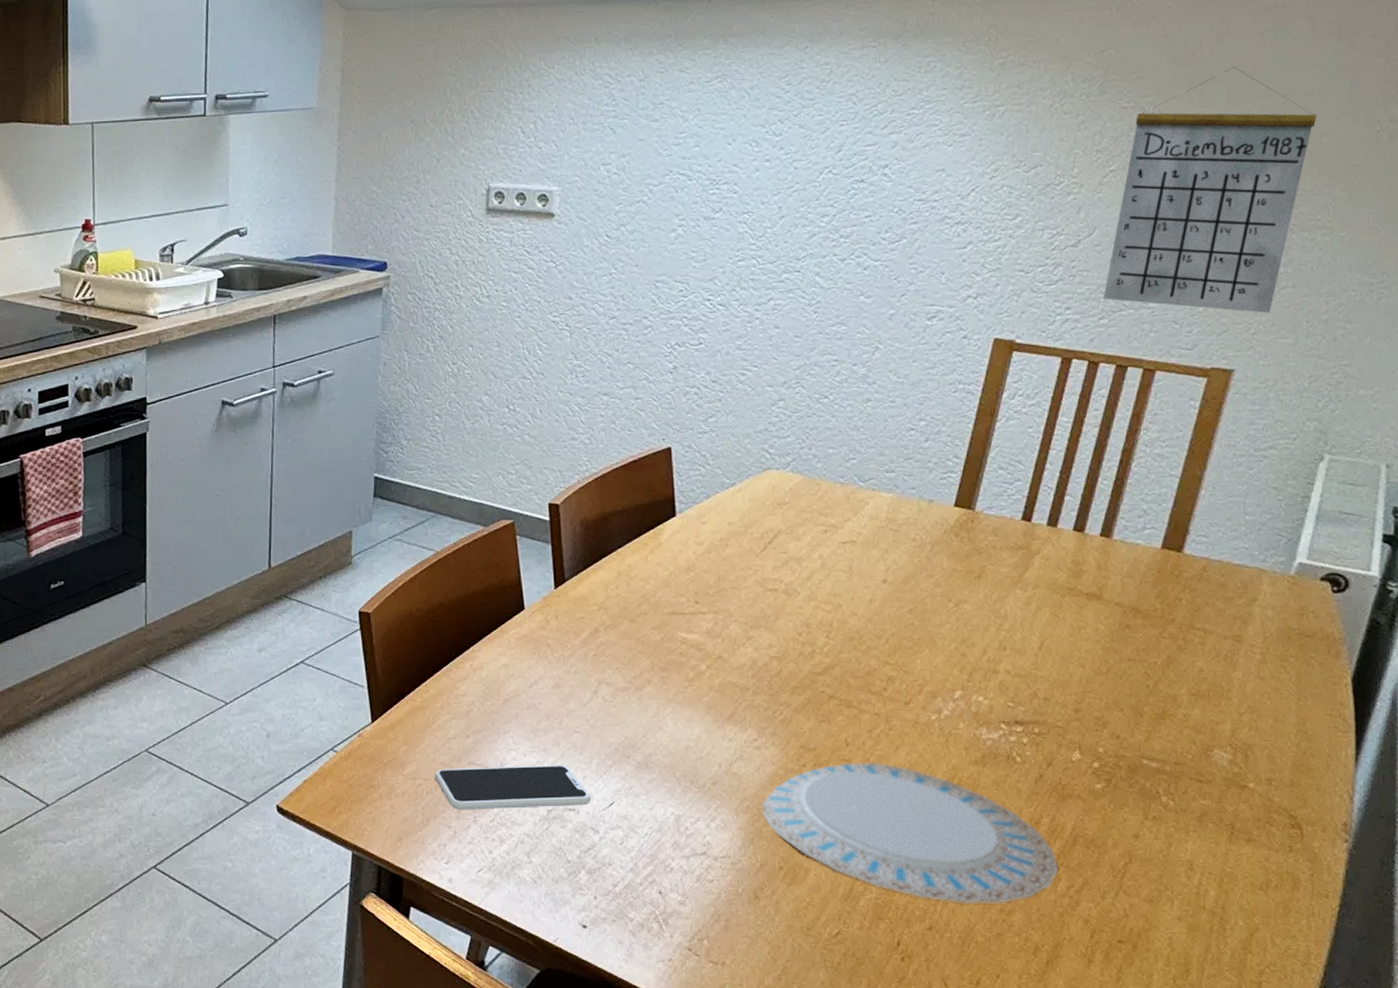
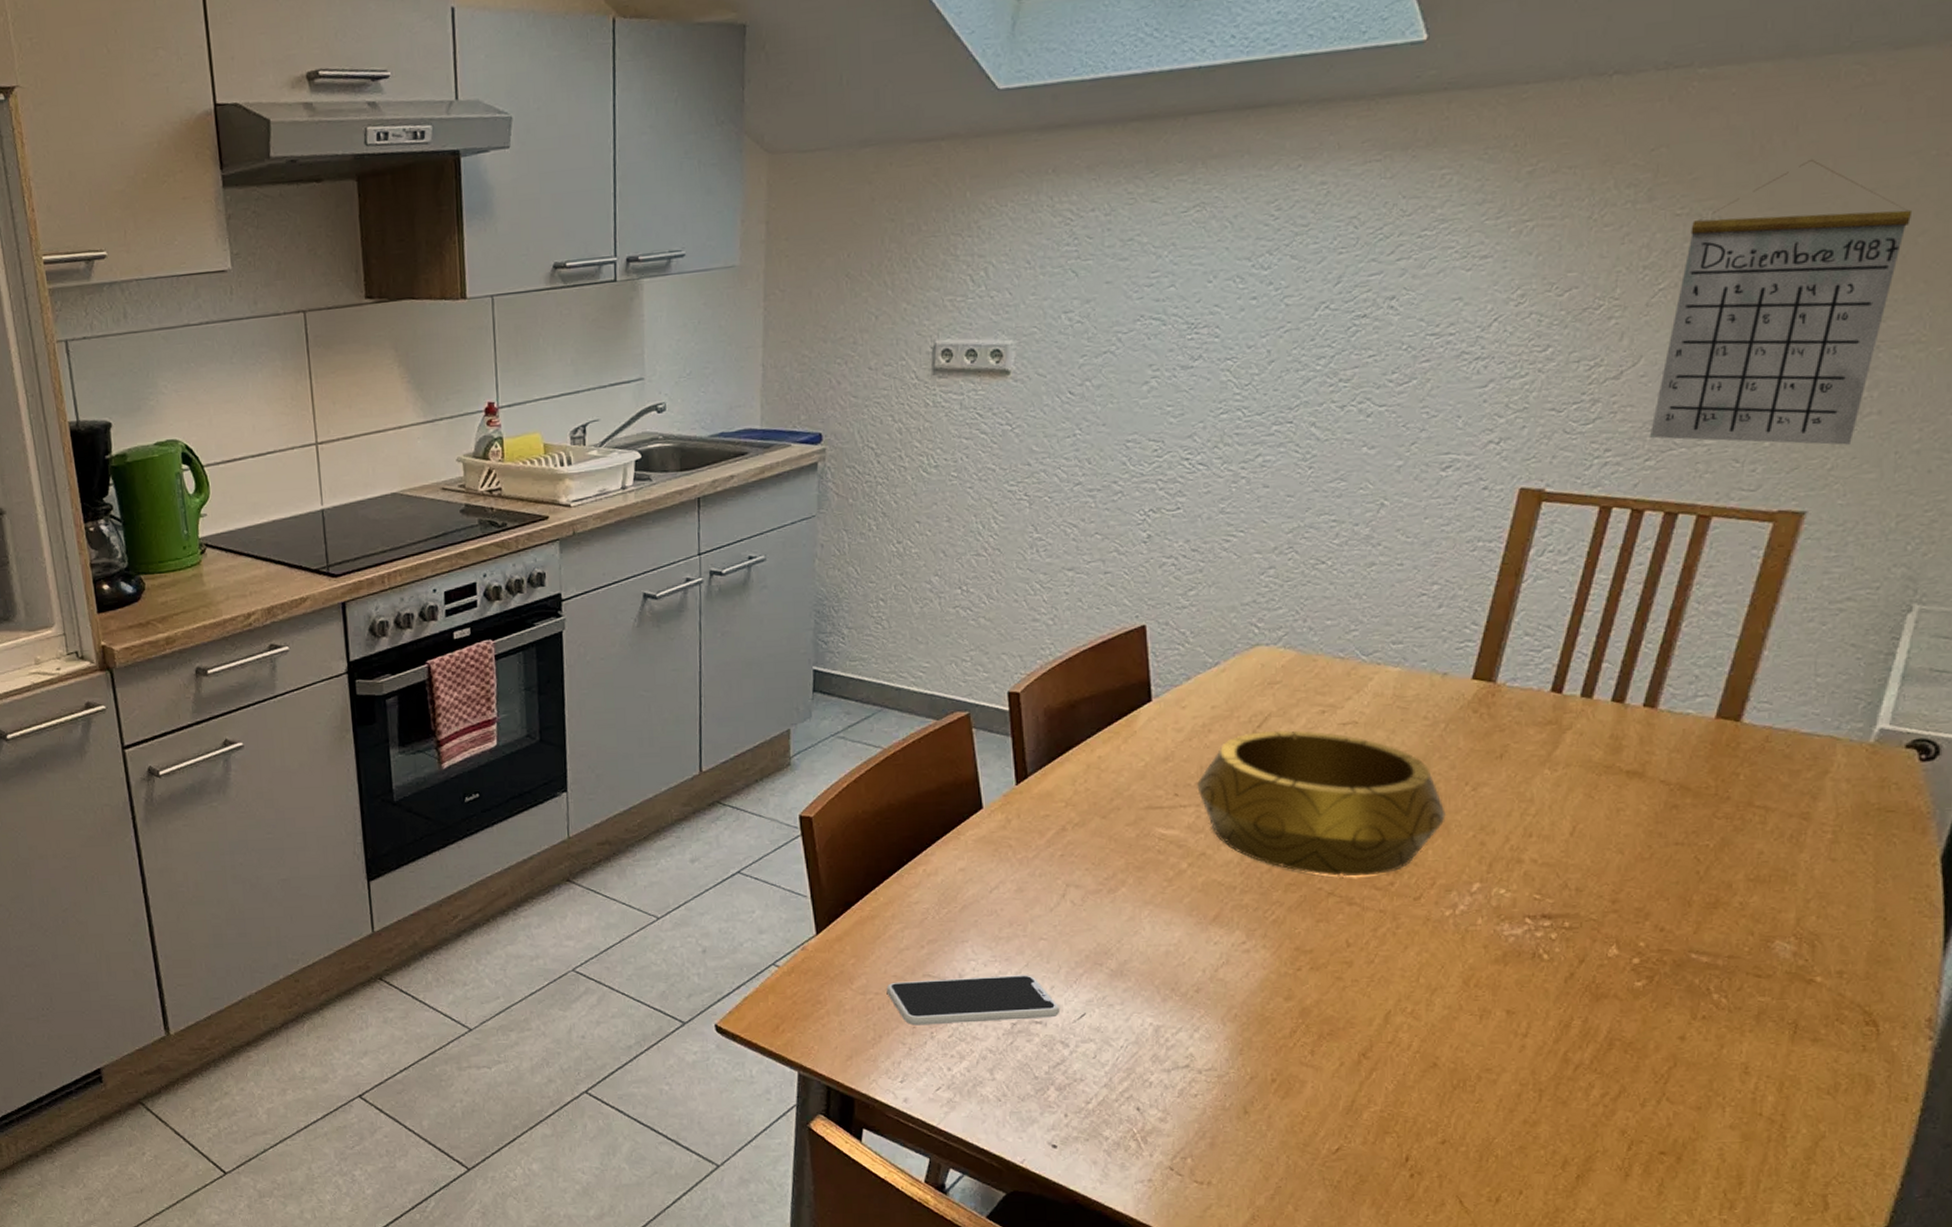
decorative bowl: none [715,546,933,682] -> present [1197,730,1447,877]
plate: present [763,761,1058,903] -> none [1252,963,1590,1115]

